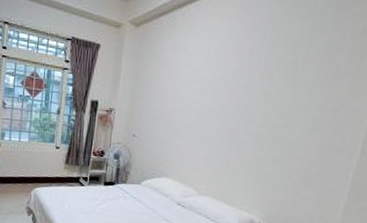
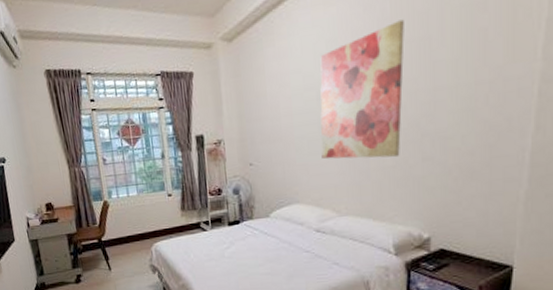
wall art: none [194,43,280,155] -> present [320,19,404,159]

